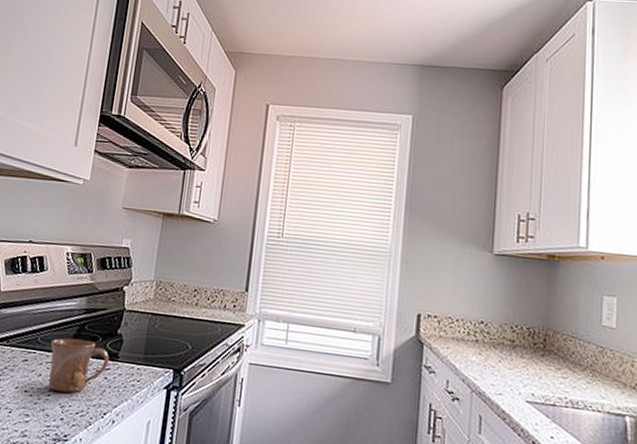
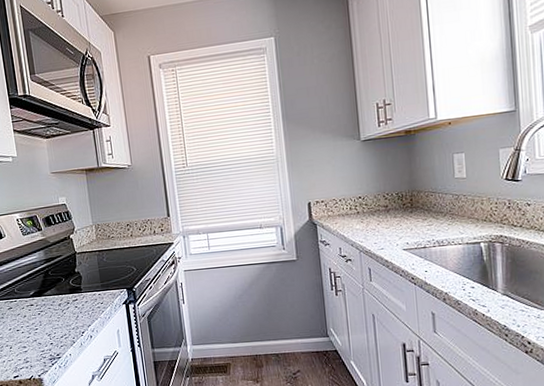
mug: present [47,338,110,393] -> none [26,282,76,325]

